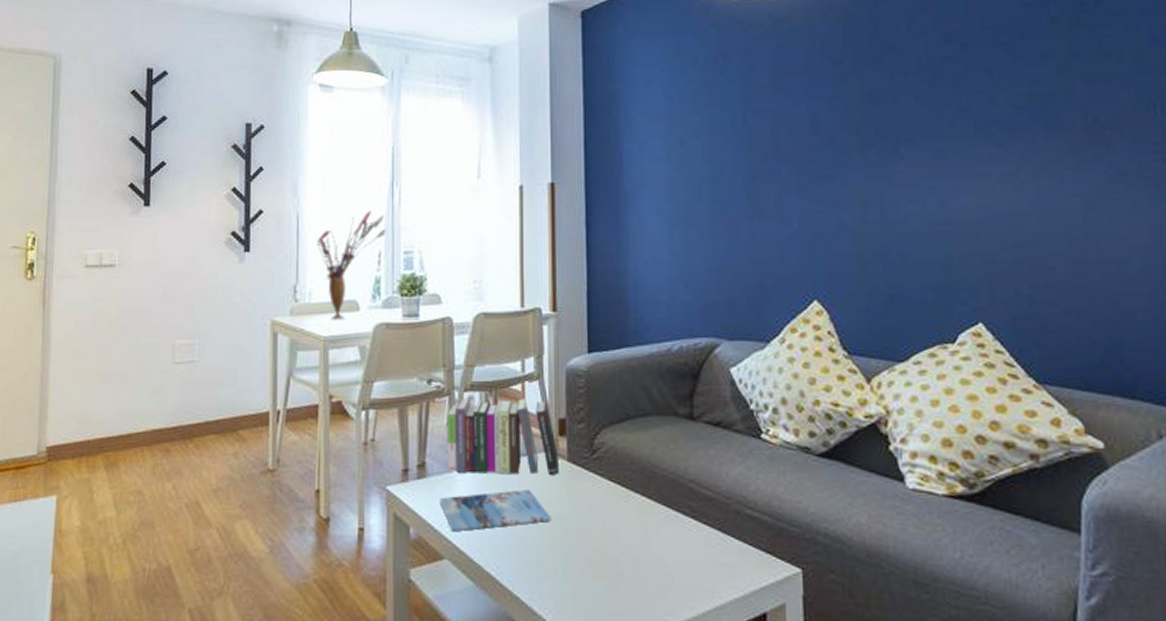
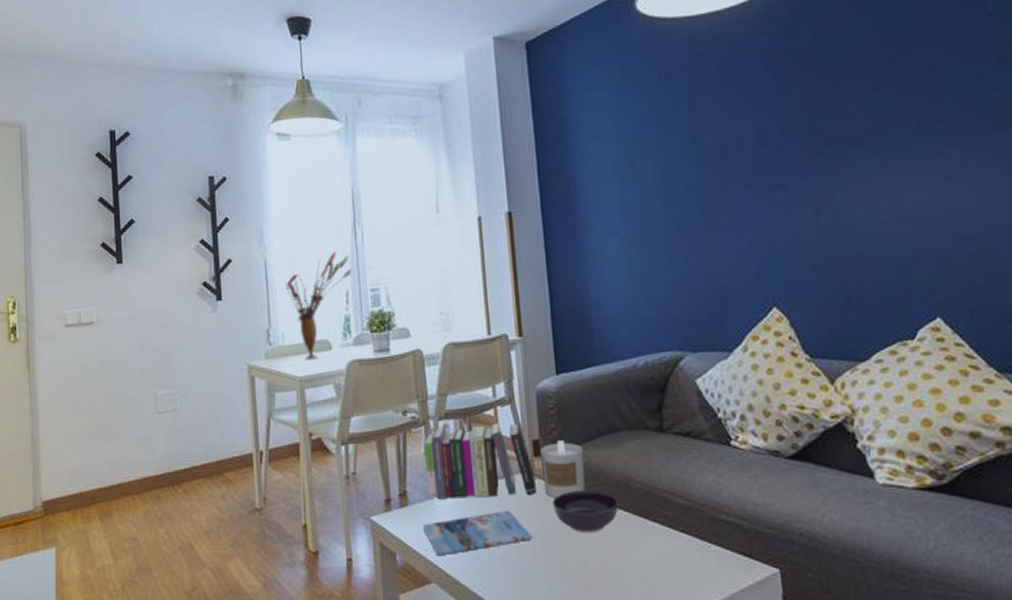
candle: none [566,421,611,481] -> present [540,440,586,499]
bowl: none [575,473,643,519] -> present [553,489,619,533]

